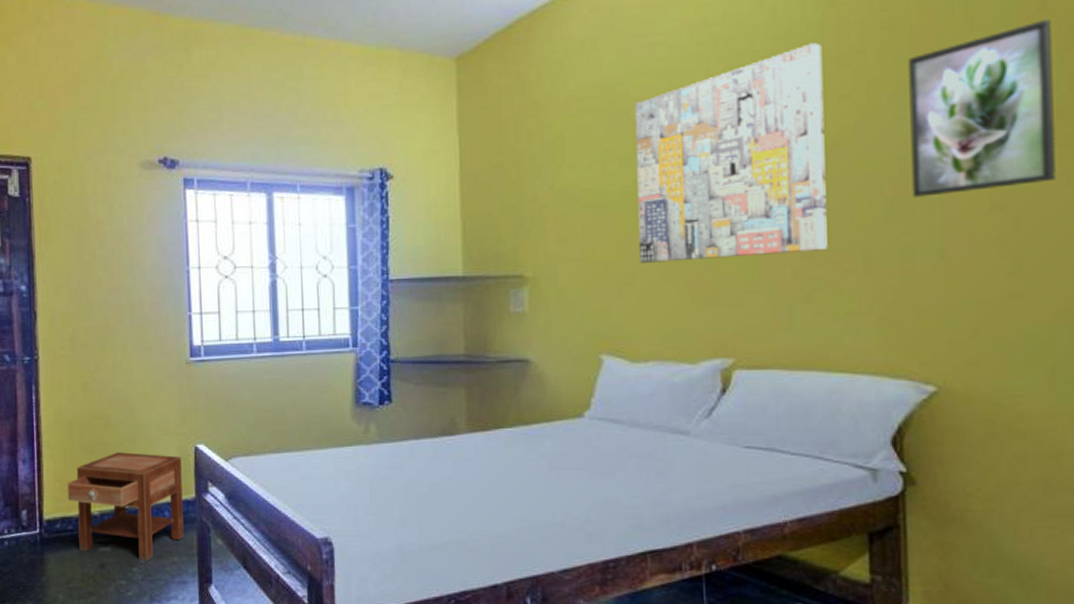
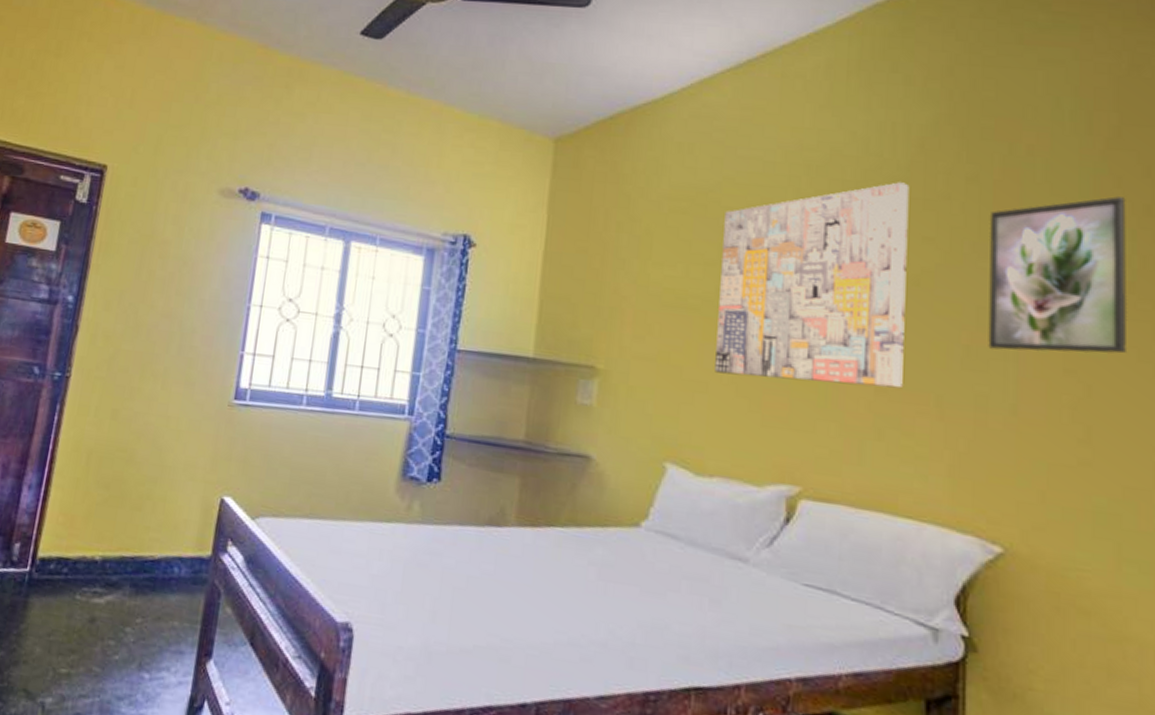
nightstand: present [67,452,184,561] -> none [69,492,204,622]

